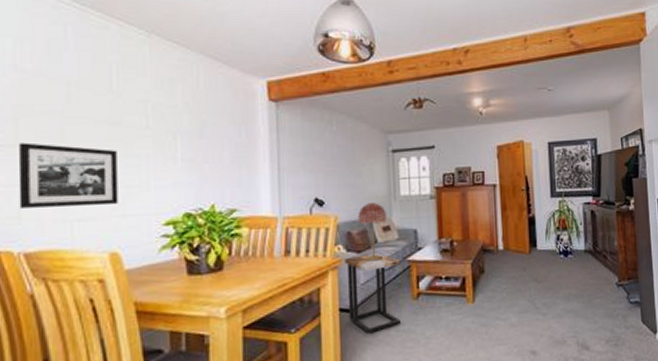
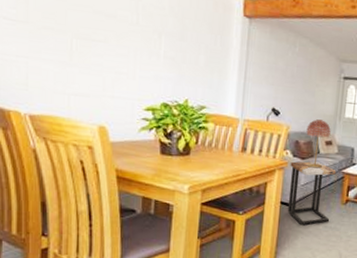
picture frame: present [18,142,118,208] -> none [27,20,110,86]

